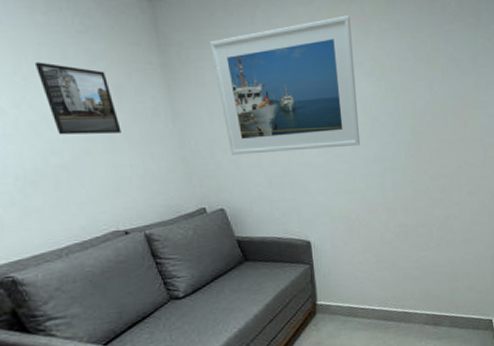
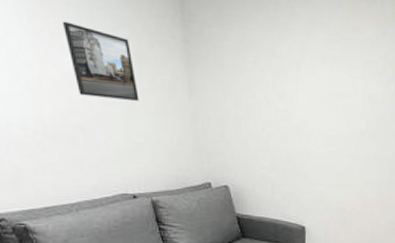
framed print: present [209,15,361,155] -> none [231,13,369,142]

